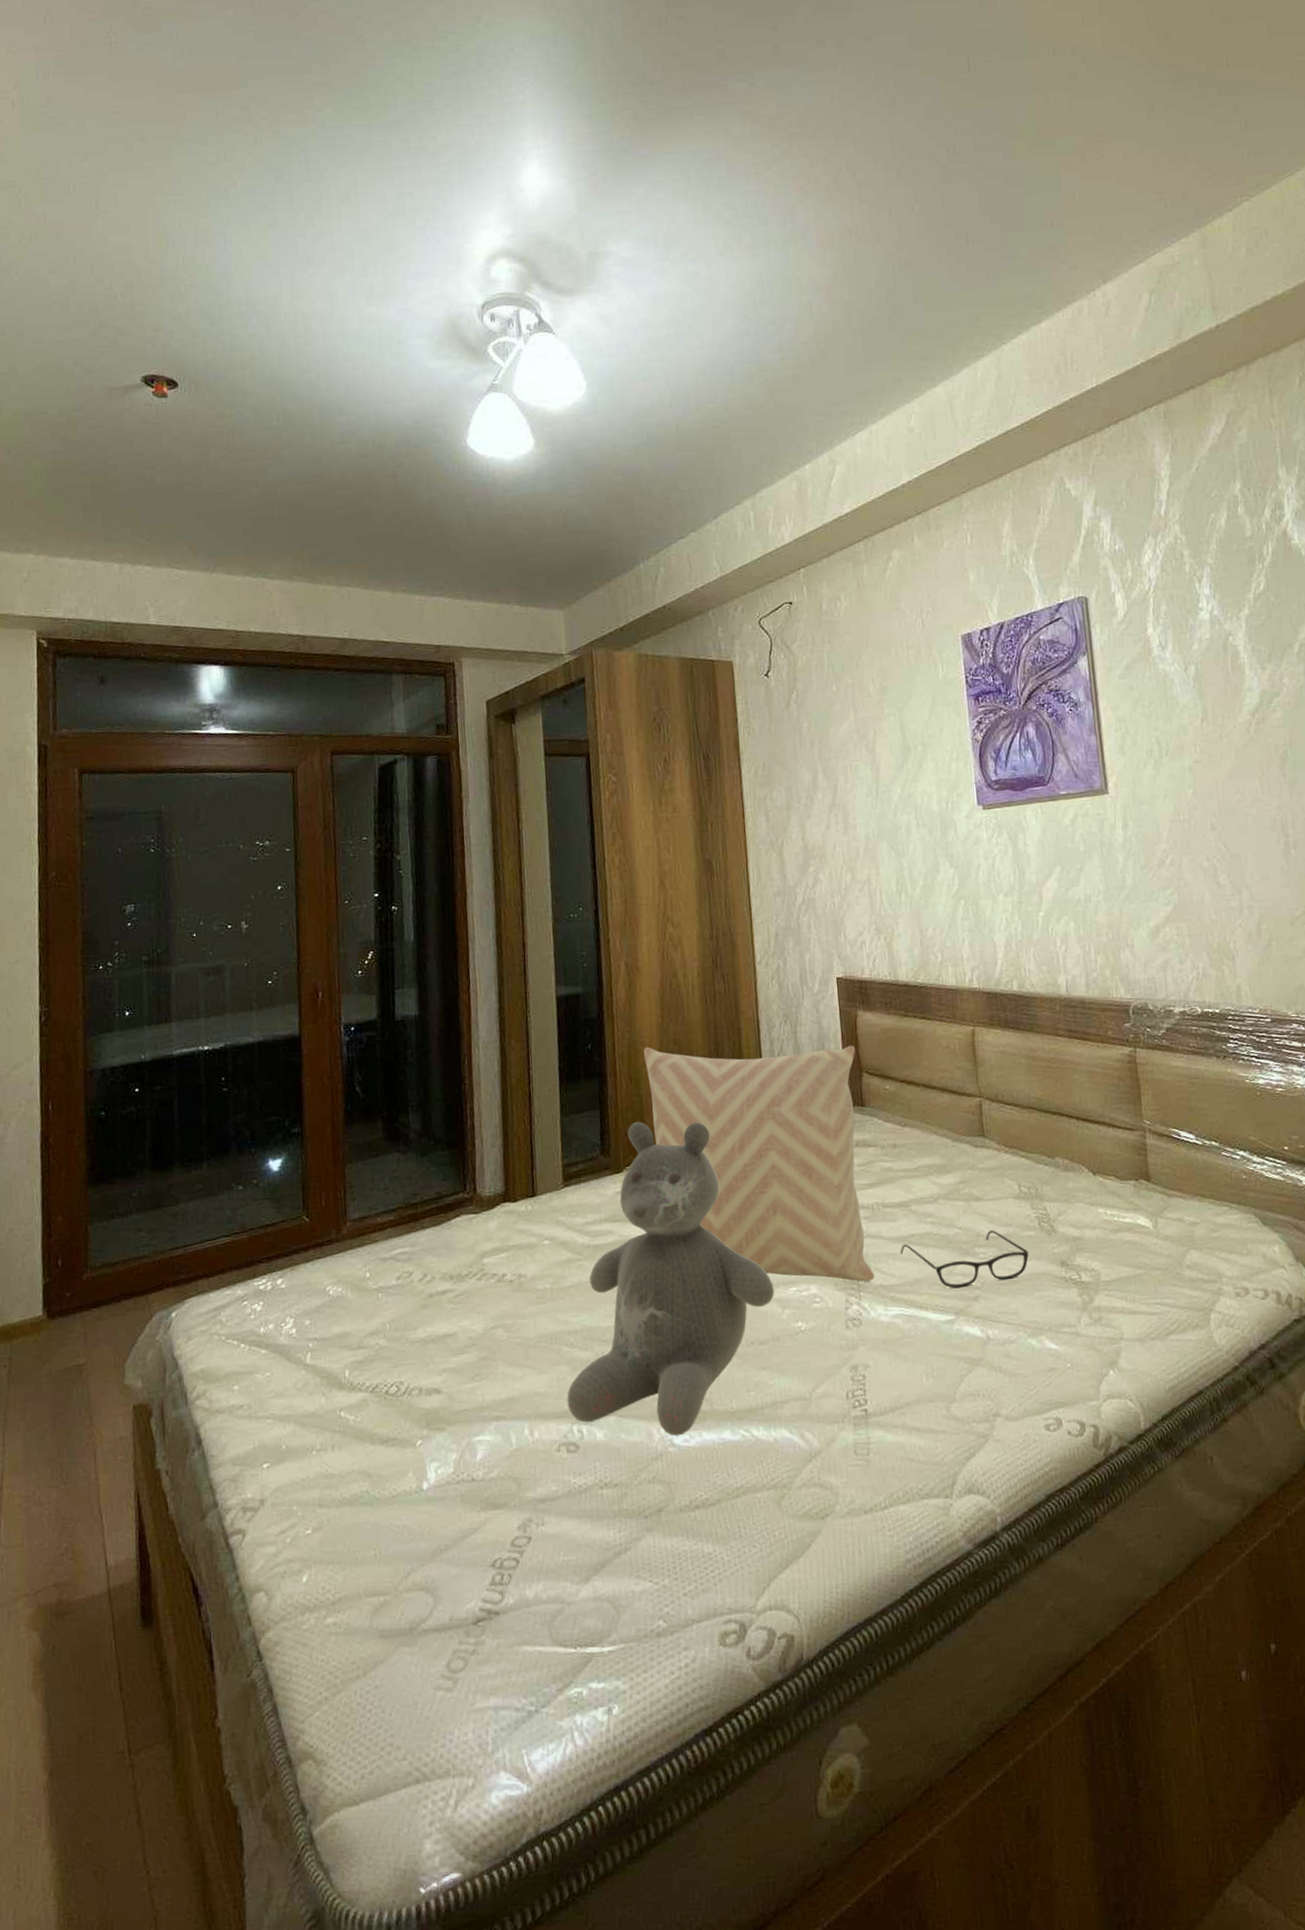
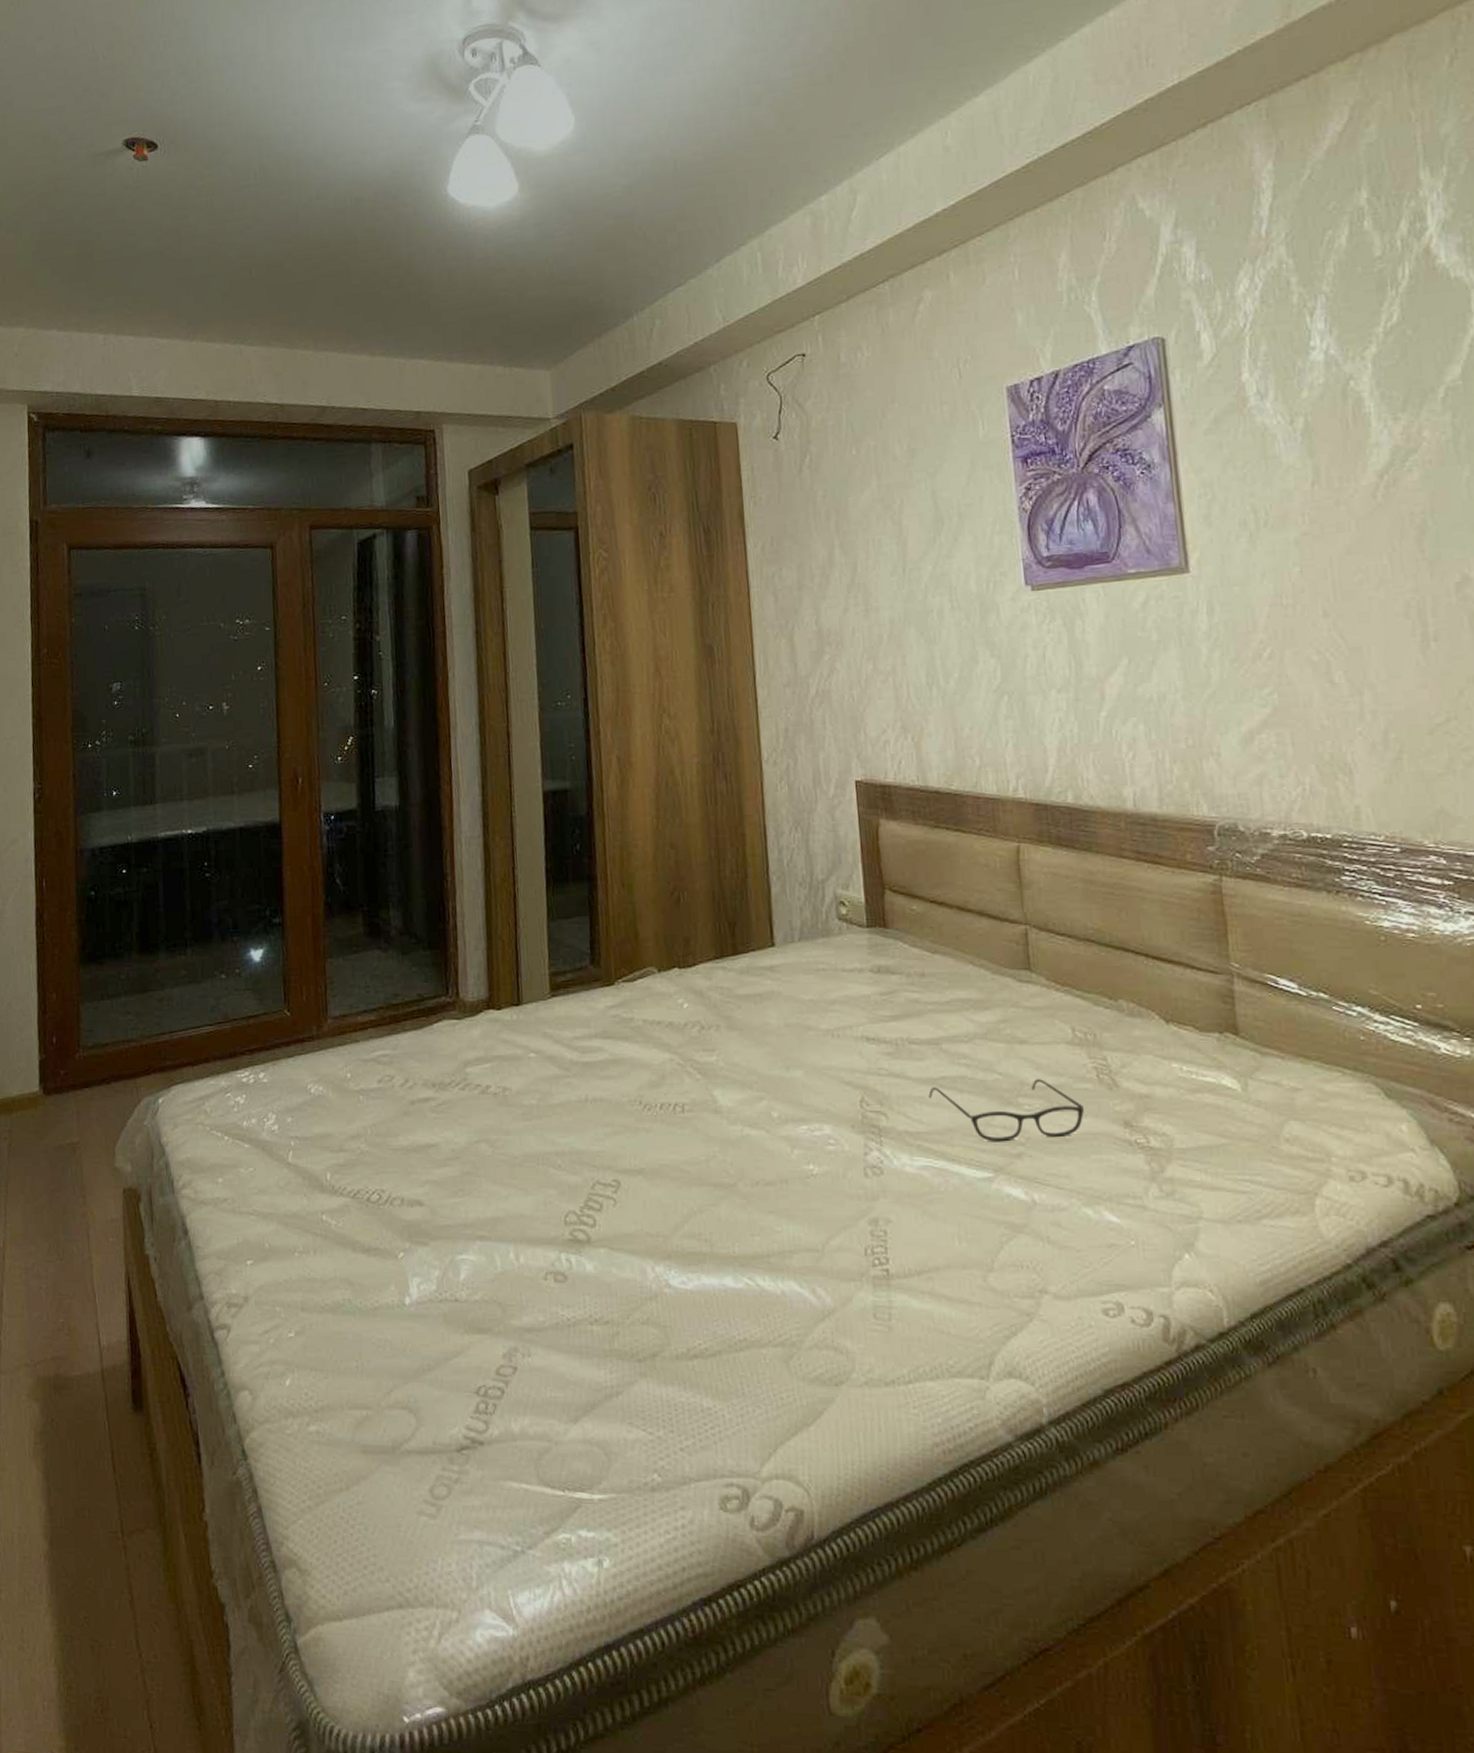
teddy bear: present [567,1121,774,1436] -> none [554,930,782,1277]
pillow: present [643,1045,875,1282] -> none [636,850,898,1126]

